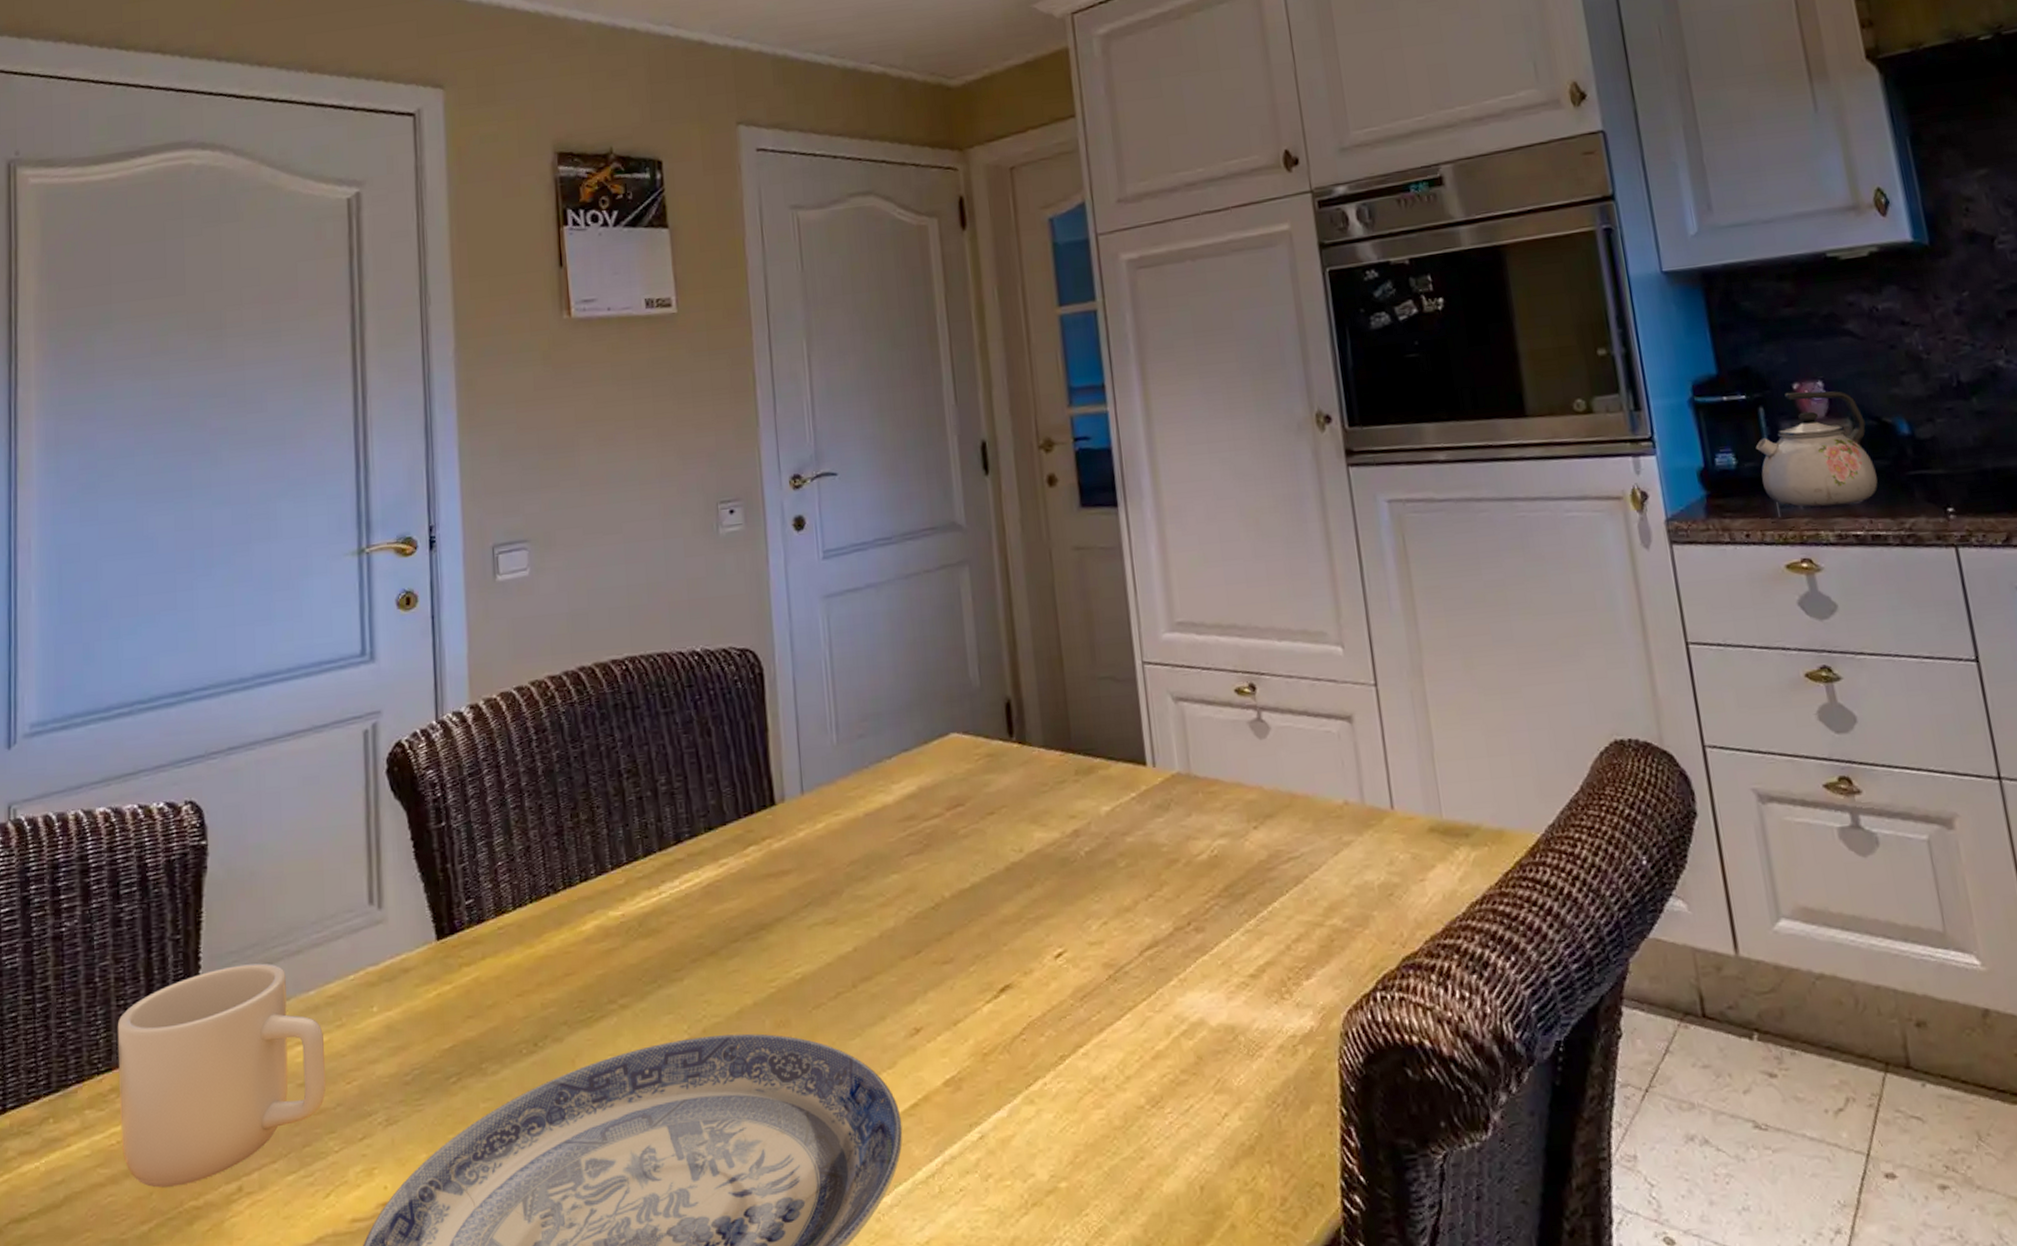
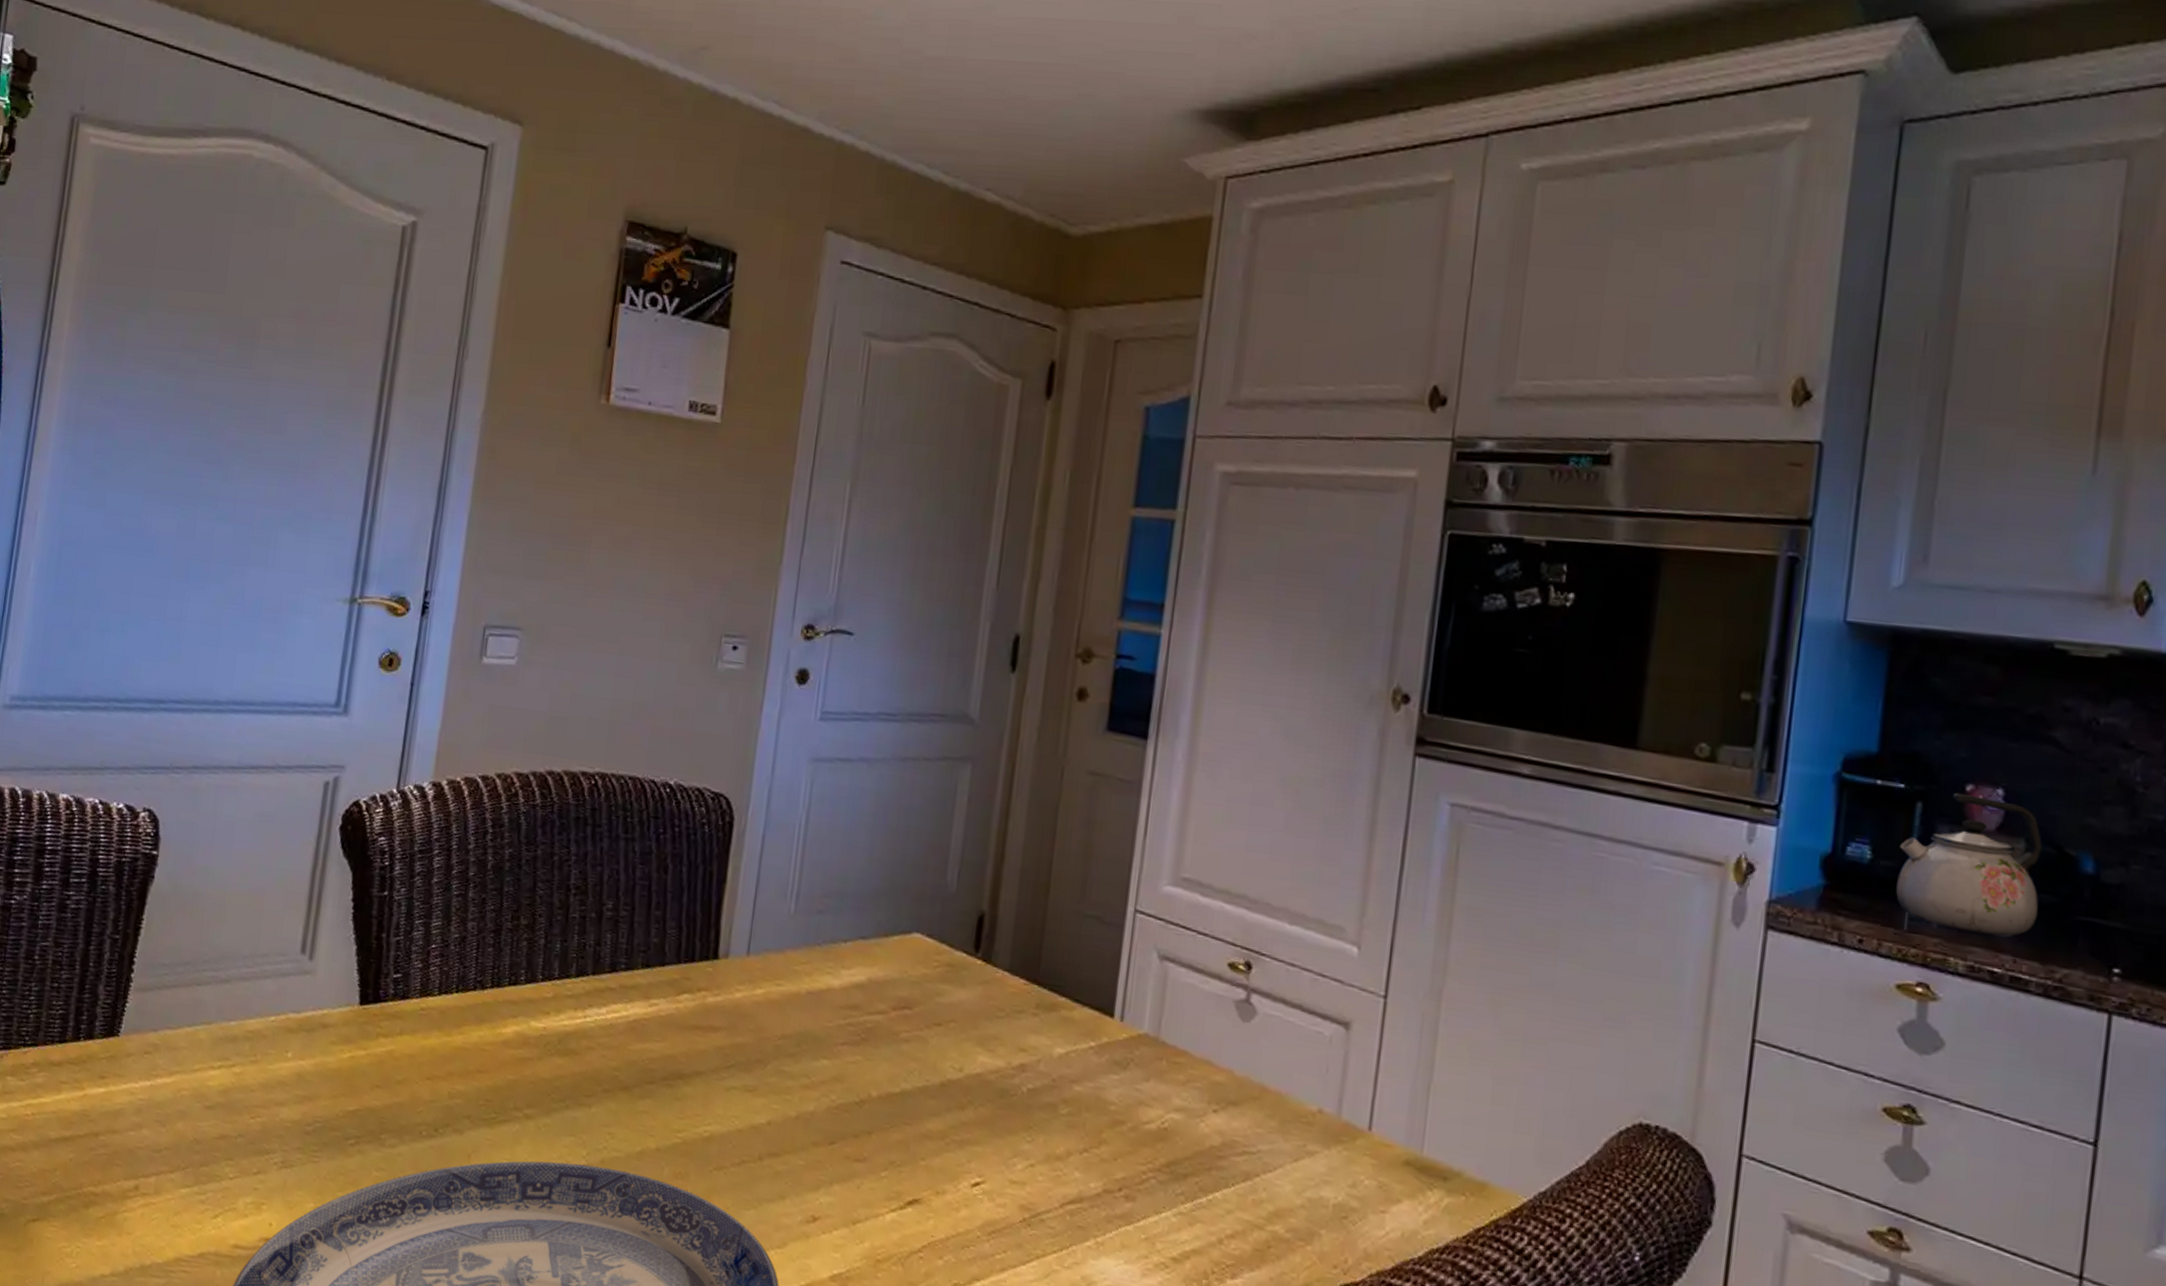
mug: present [117,963,327,1188] -> none [35,977,237,1171]

